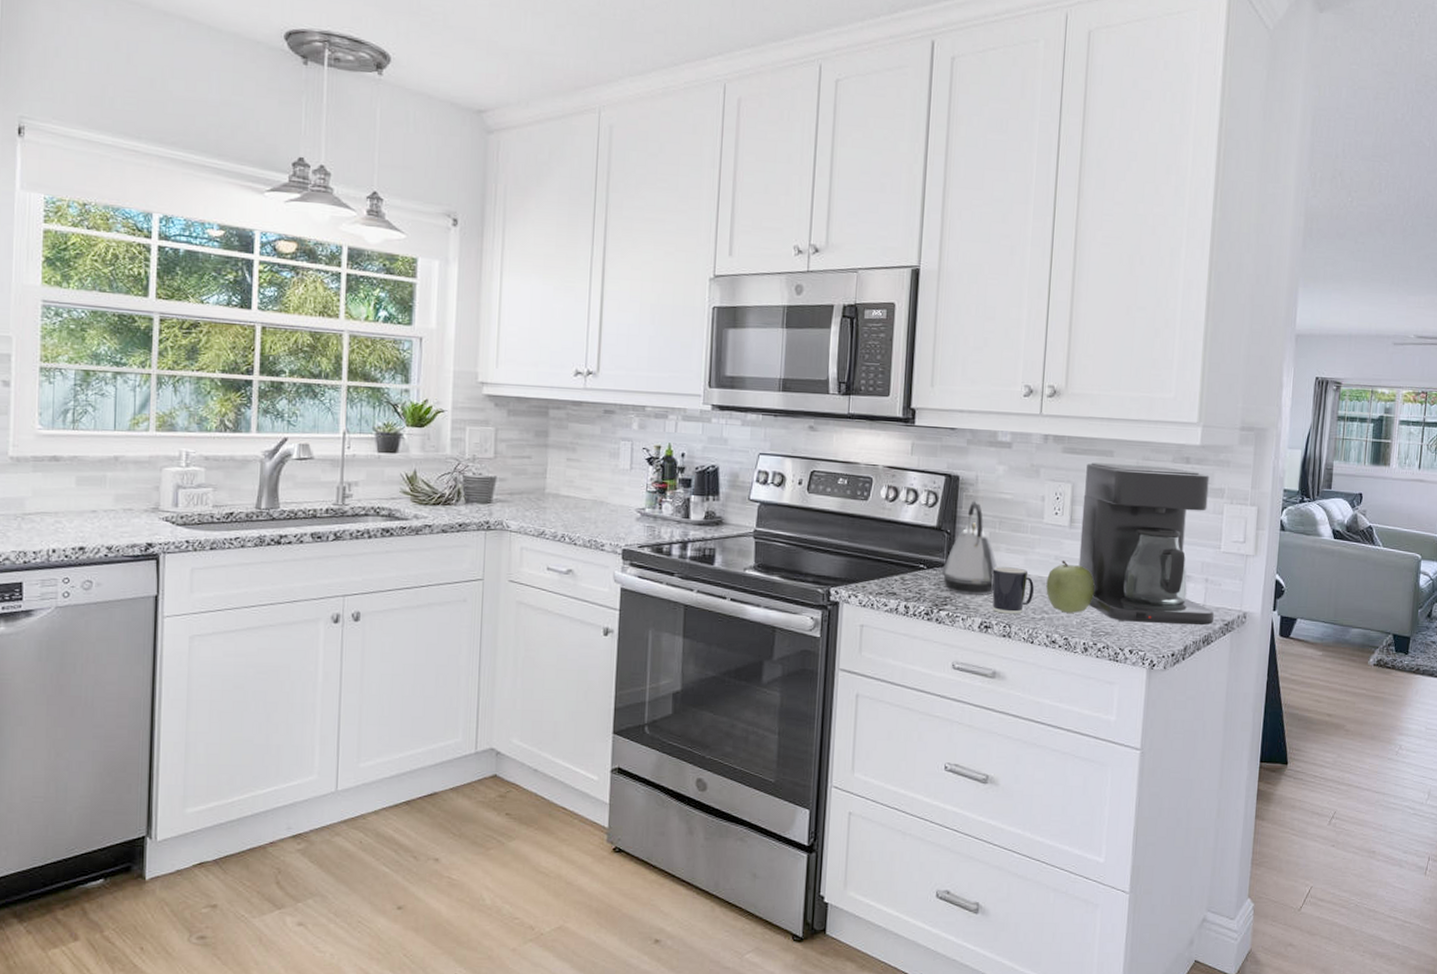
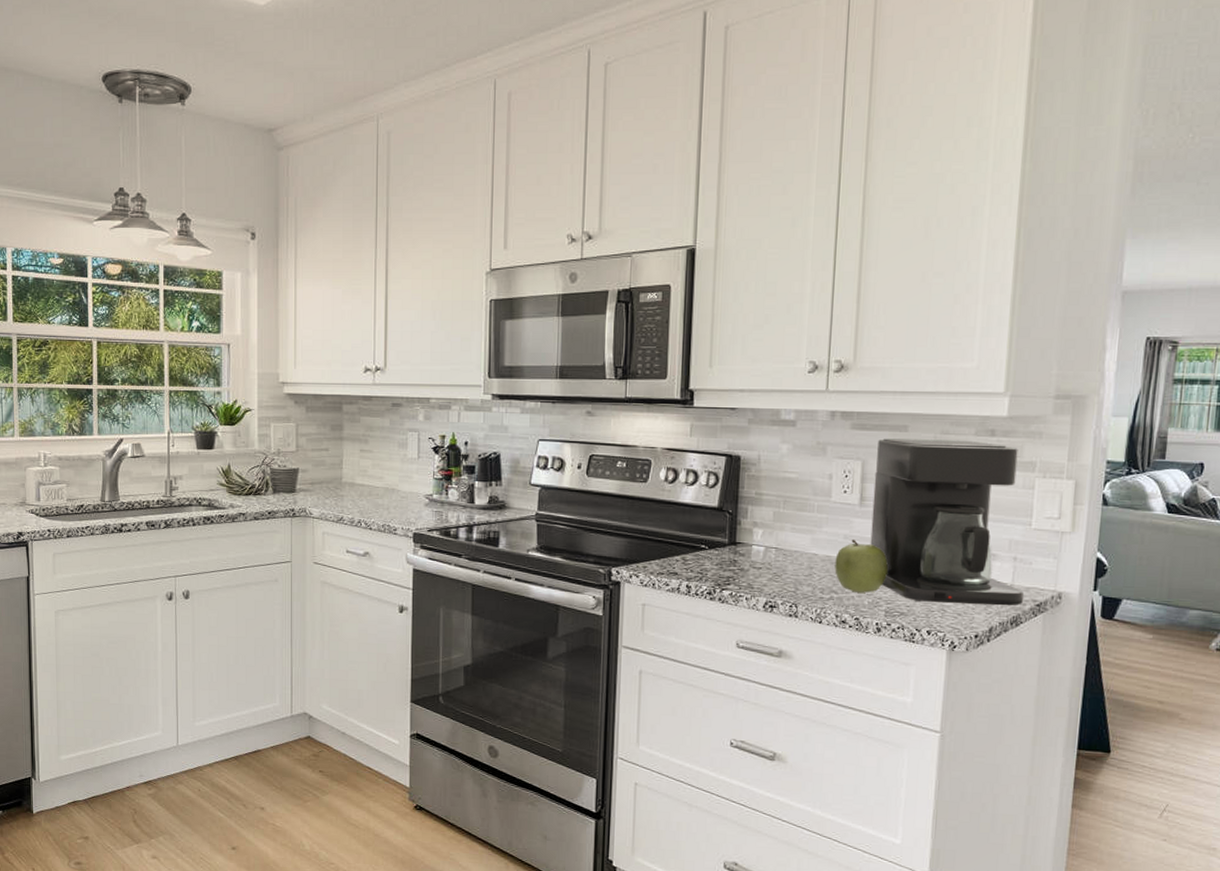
kettle: present [942,501,998,595] -> none [724,480,783,575]
mug: present [992,567,1034,614] -> none [776,546,822,594]

